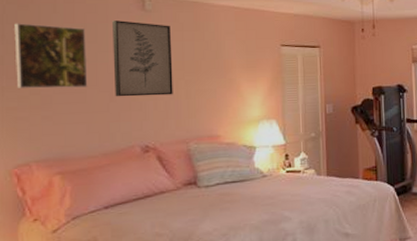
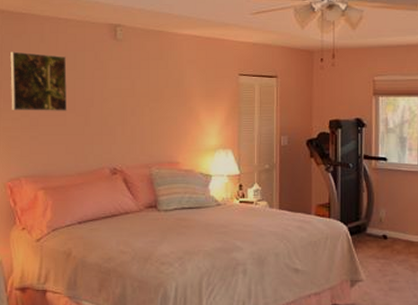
wall art: present [112,20,173,97] -> none [88,49,139,121]

